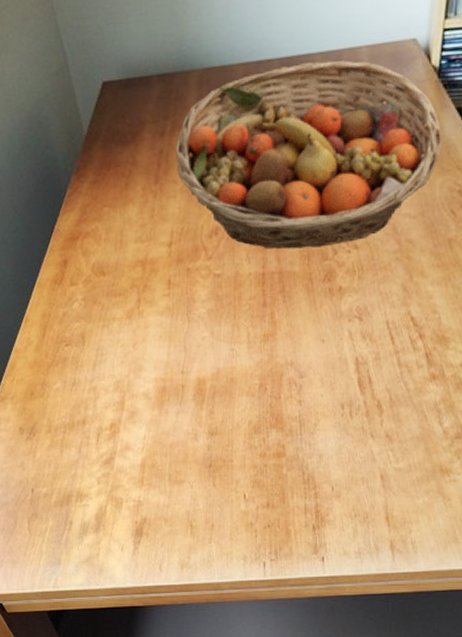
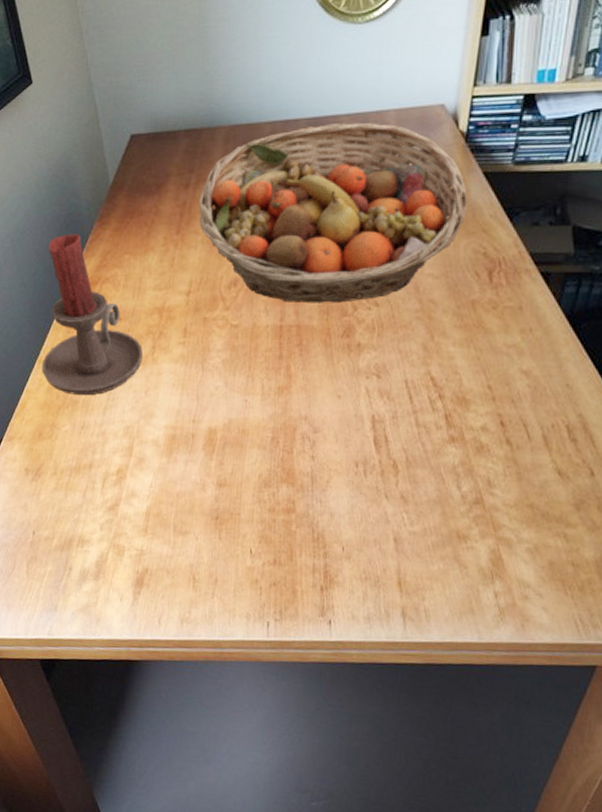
candle holder: none [27,187,129,353] -> present [42,233,144,396]

